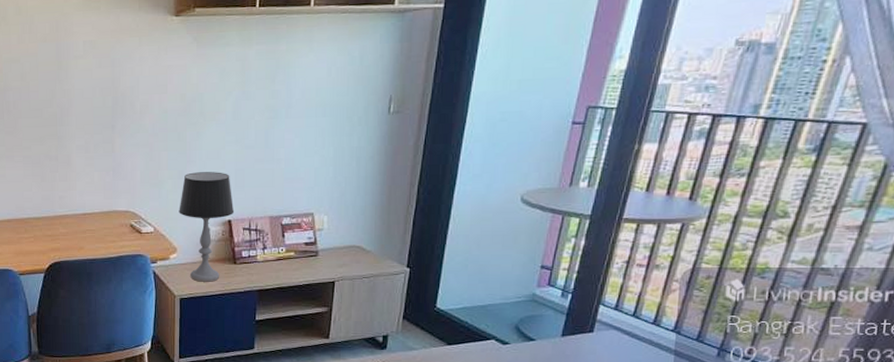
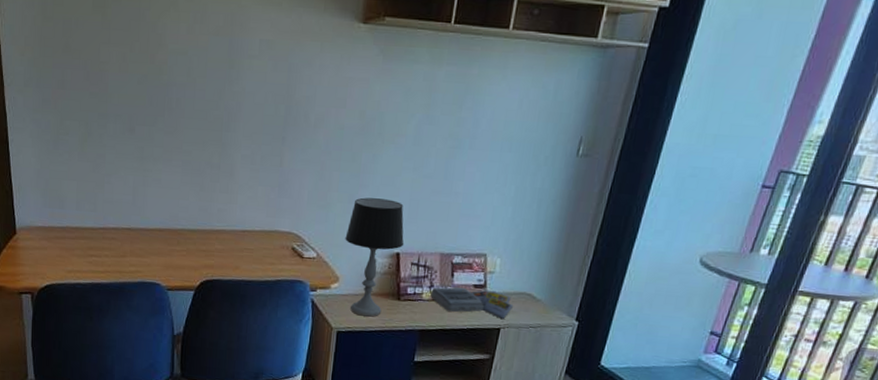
video game console: none [265,246,345,272] -> present [430,287,514,319]

